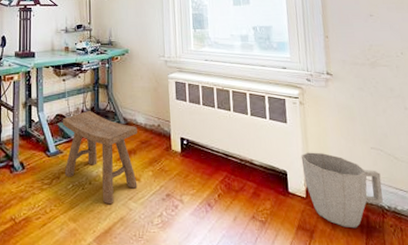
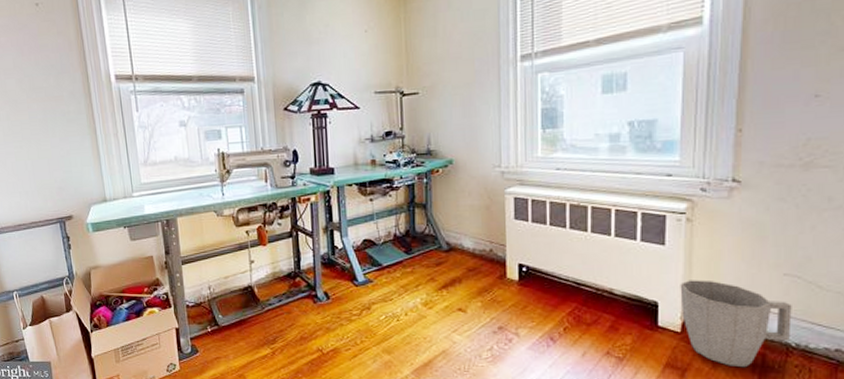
stool: present [62,110,138,205] -> none [370,234,463,337]

